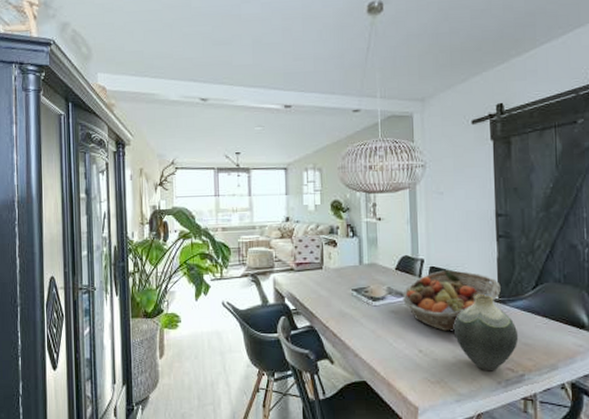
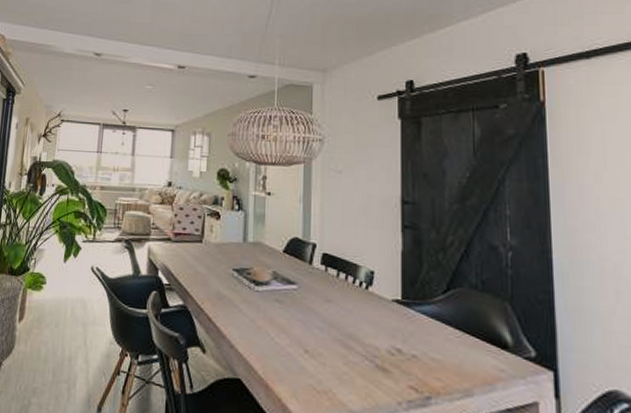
fruit basket: present [403,270,501,332] -> none [289,259,405,333]
vase: present [454,295,519,370] -> none [348,292,425,387]

